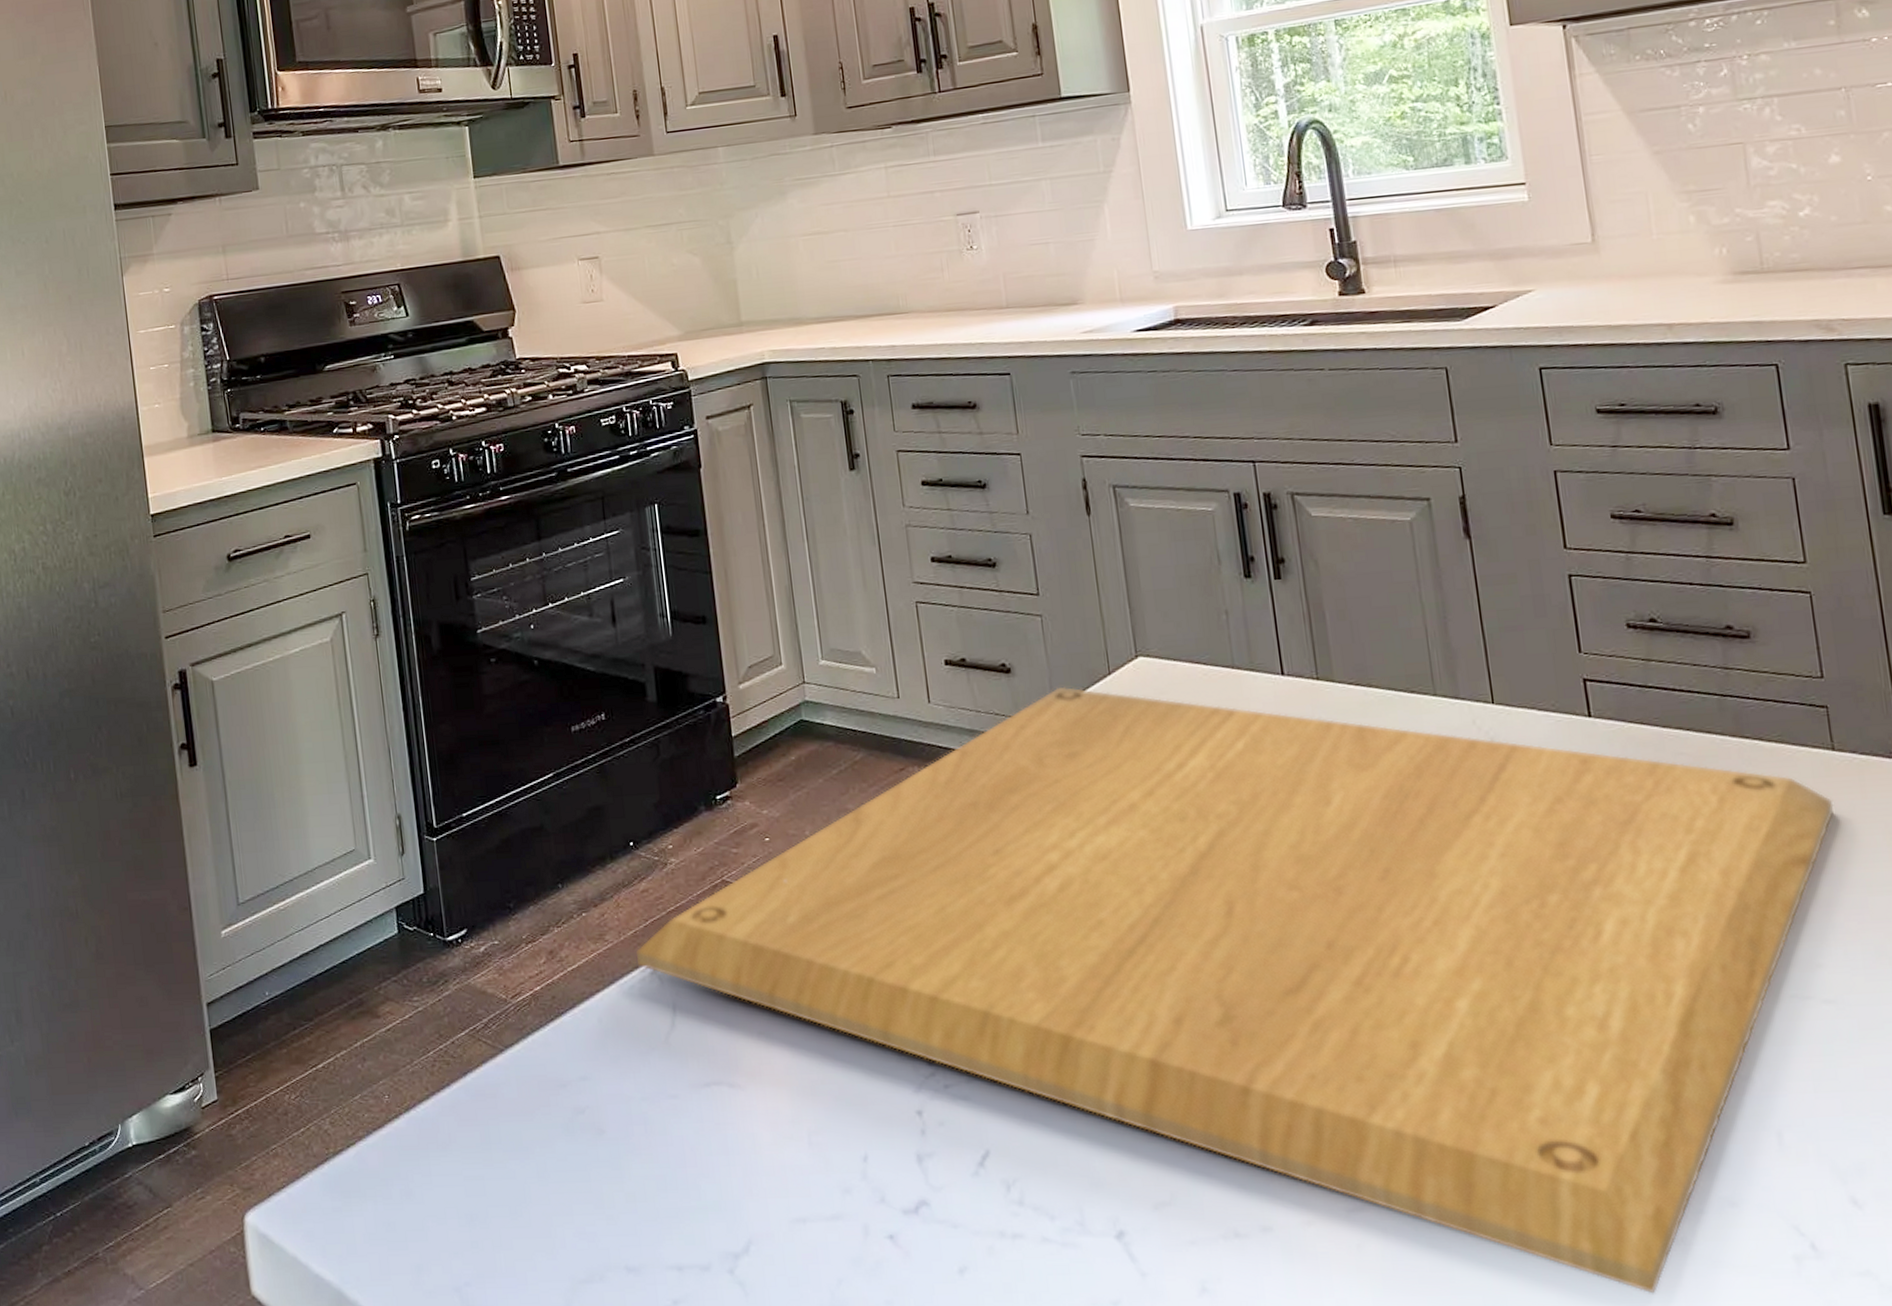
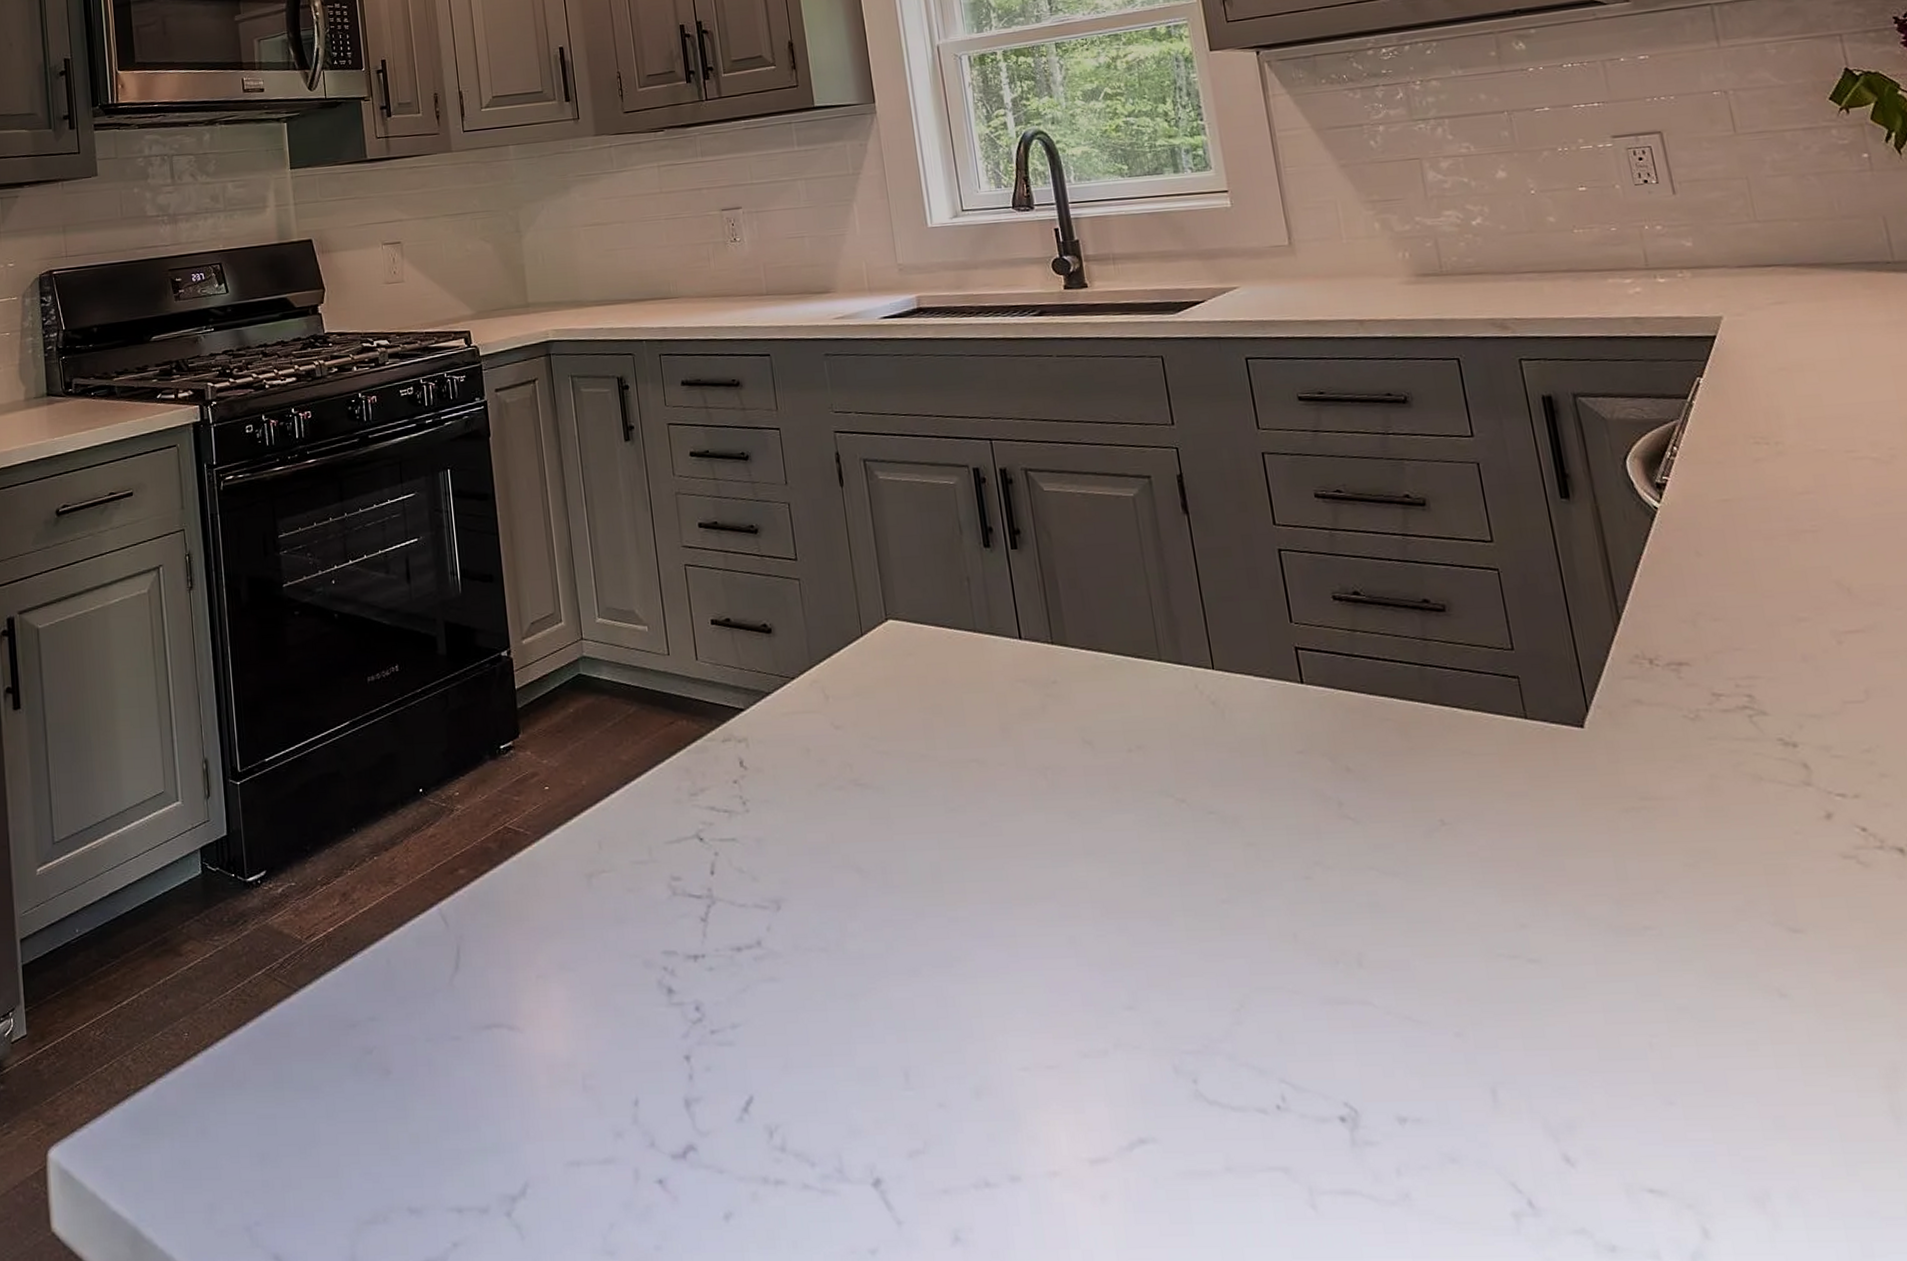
chopping board: present [636,686,1834,1294] -> none [424,646,1530,1250]

